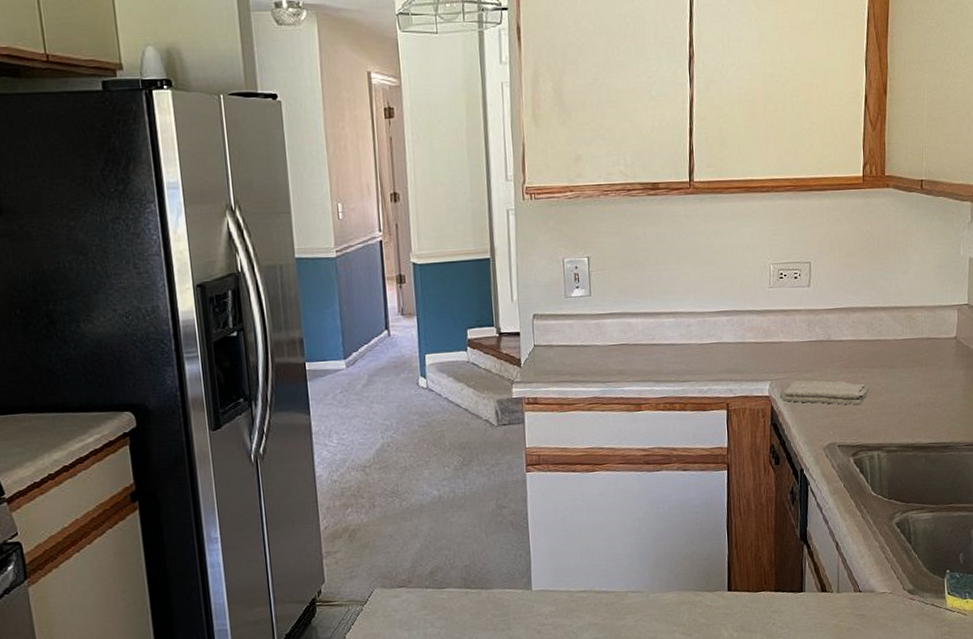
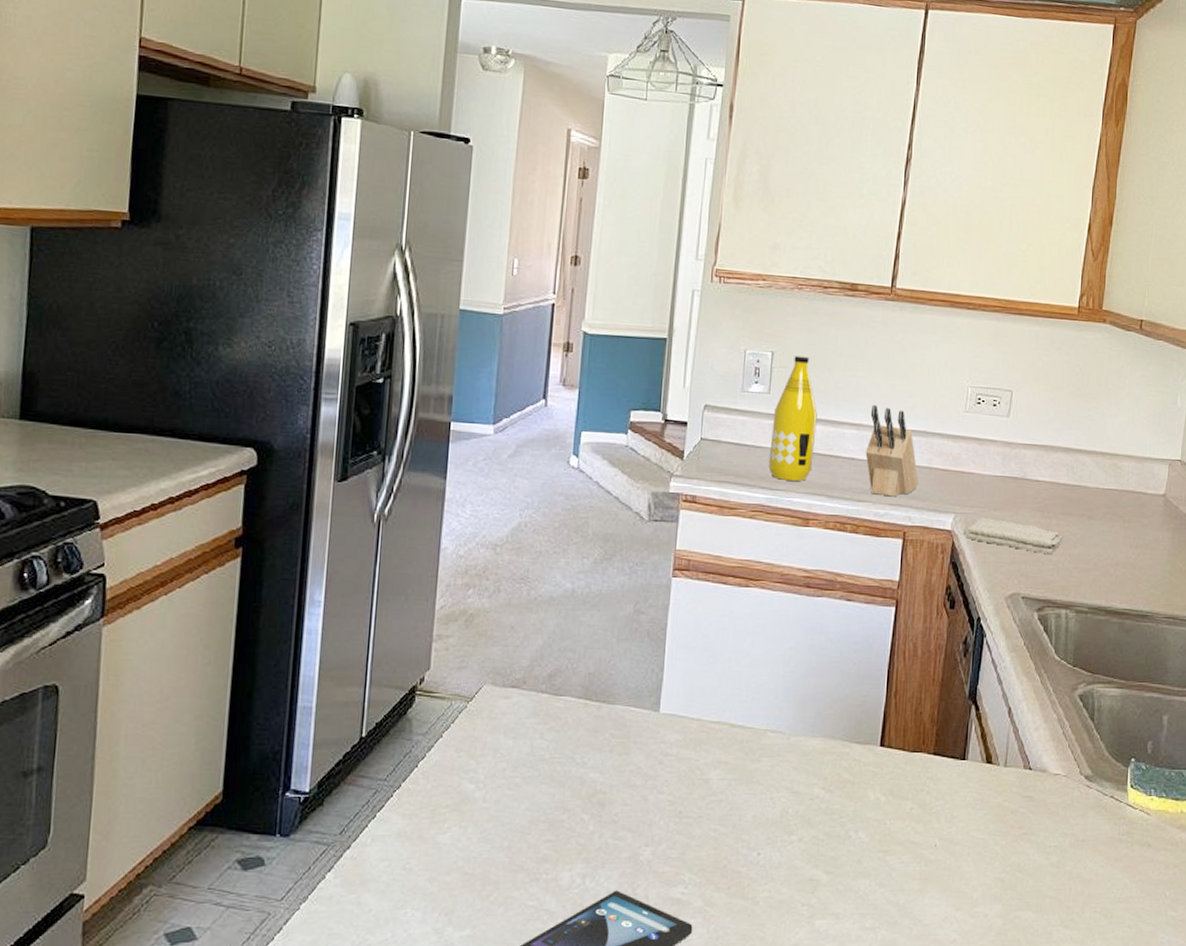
bottle: none [597,257,638,373] -> present [768,356,818,481]
knife block: none [684,293,736,374] -> present [865,405,920,497]

